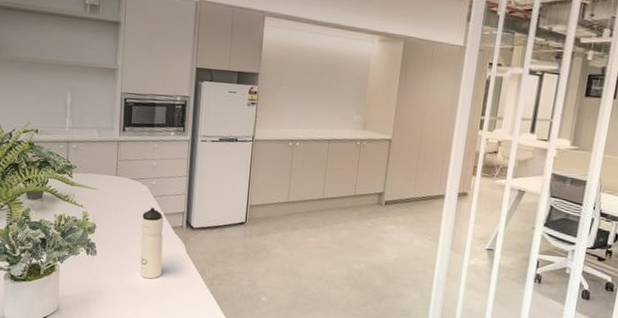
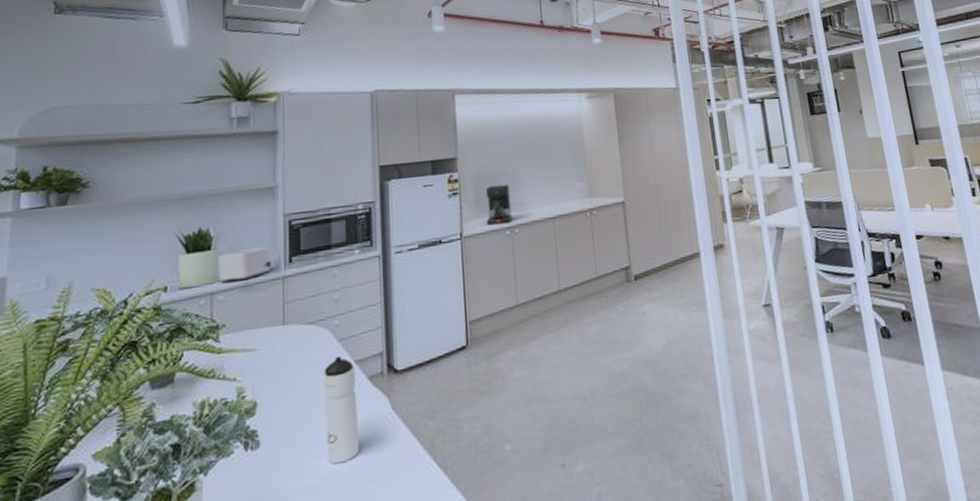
planter: none [43,90,74,135] -> present [174,226,221,290]
toaster: none [72,113,110,138] -> present [217,247,271,283]
coffee maker: none [274,103,298,137] -> present [486,184,512,225]

